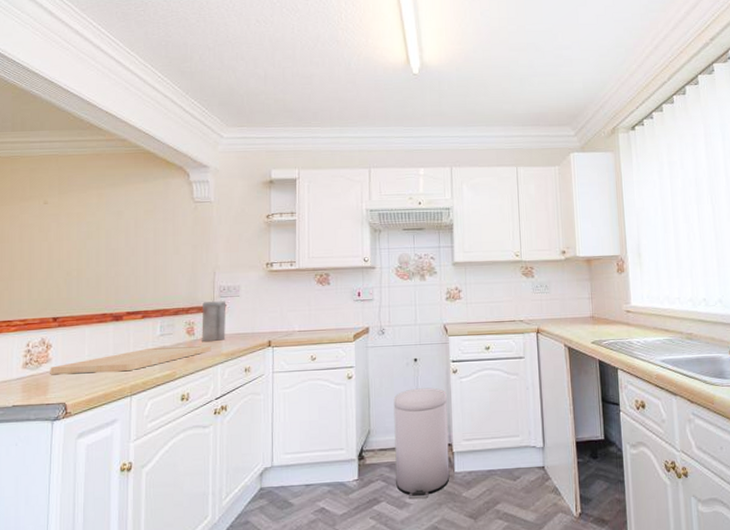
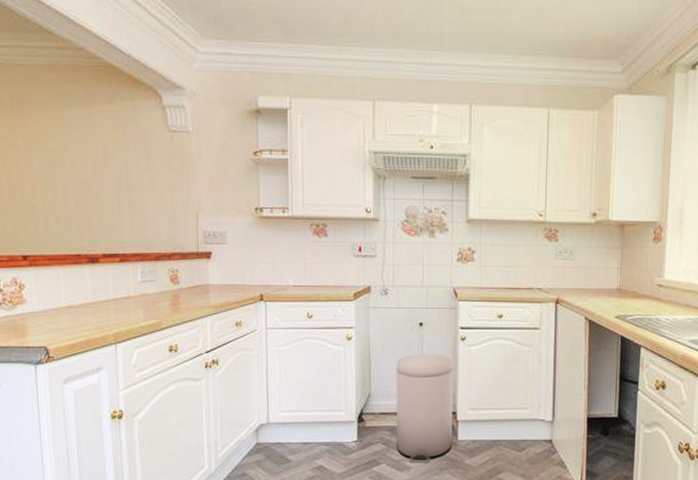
cutting board: present [50,346,211,374] -> none [26,294,199,318]
canister: present [202,301,226,343] -> none [186,248,214,292]

